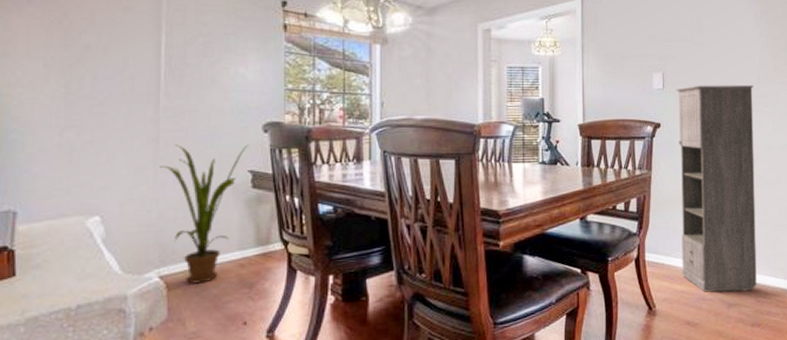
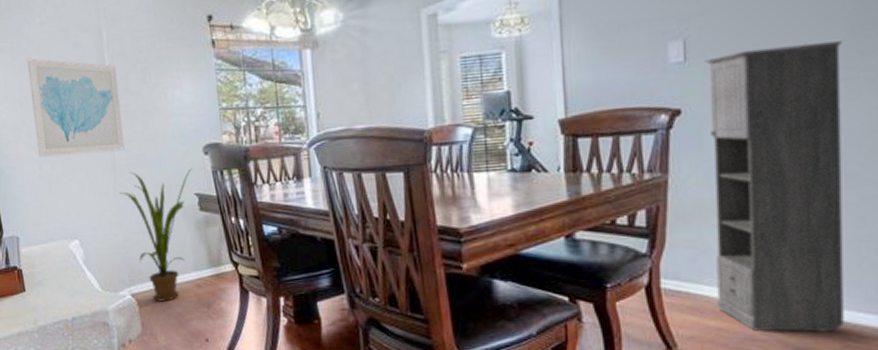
wall art: none [60,16,174,123] -> present [26,58,125,158]

